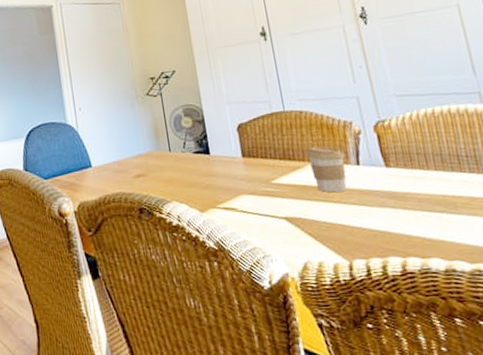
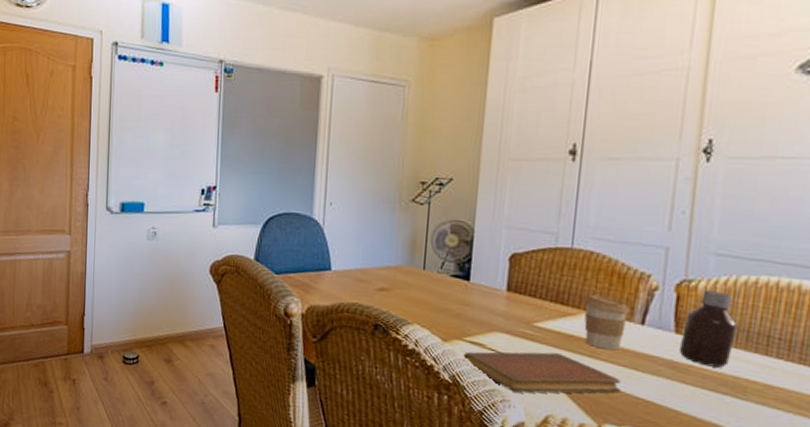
notebook: none [221,204,358,247] -> present [463,351,621,394]
bottle: none [389,125,435,191] -> present [678,289,738,368]

